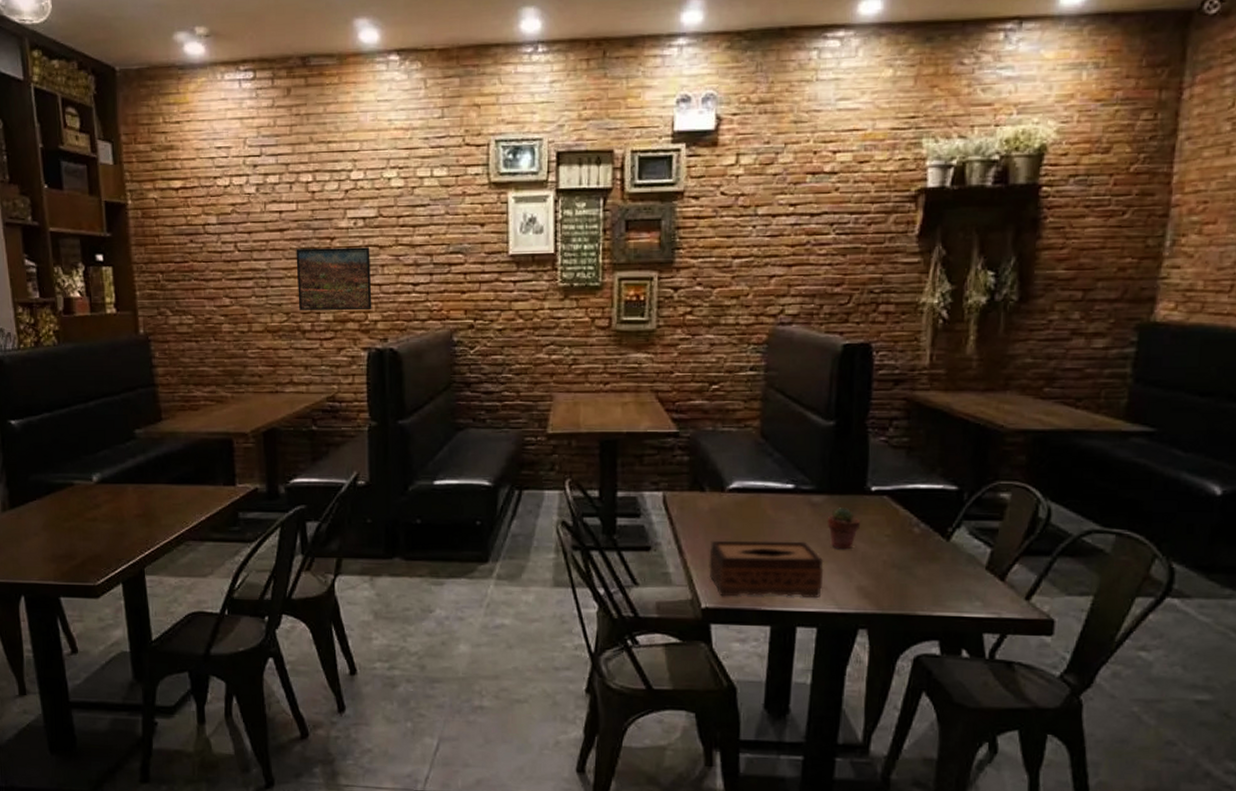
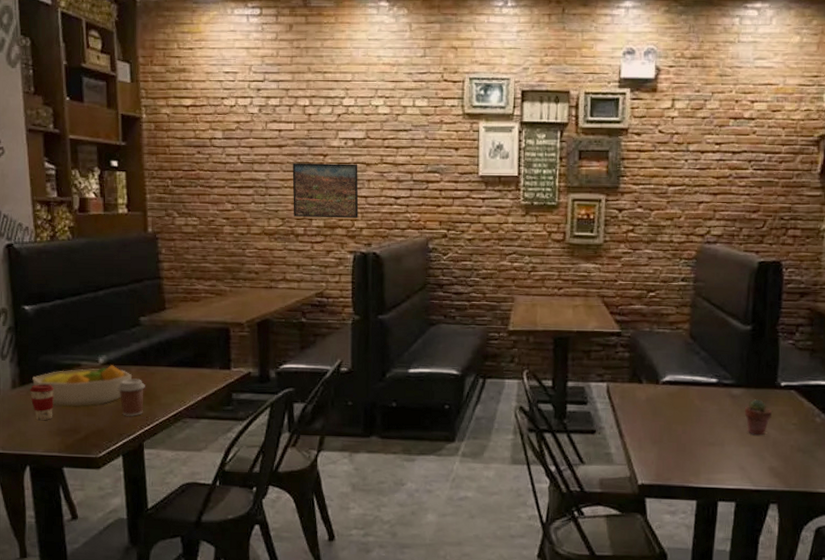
coffee cup: none [20,505,47,547] -> present [29,383,54,421]
fruit bowl: none [23,483,130,530] -> present [32,365,133,407]
coffee cup: none [113,498,144,540] -> present [117,378,145,416]
tissue box: present [709,540,824,598] -> none [645,425,742,476]

